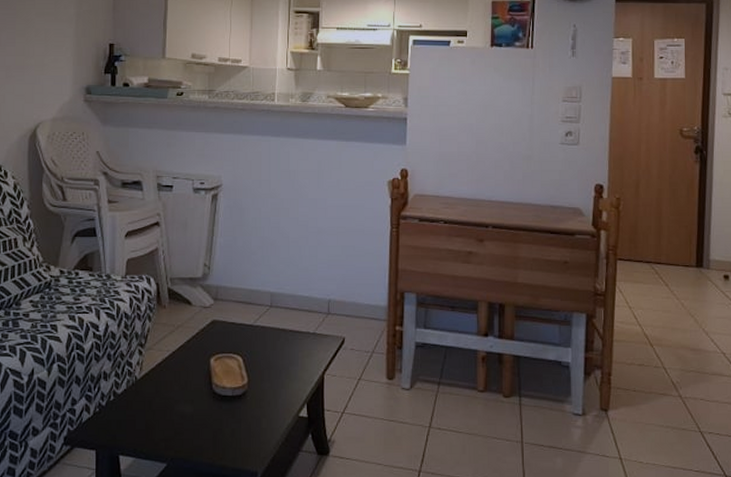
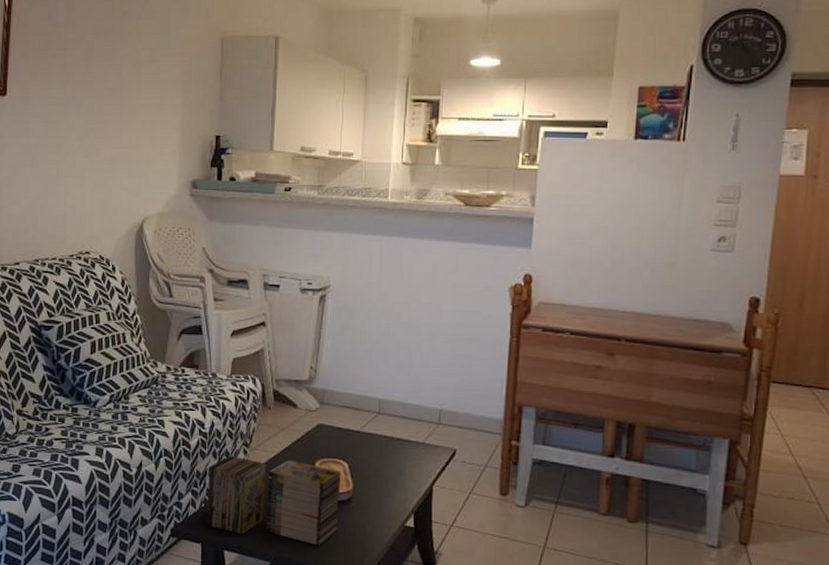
magazine: none [101,357,236,443] -> present [206,455,341,546]

